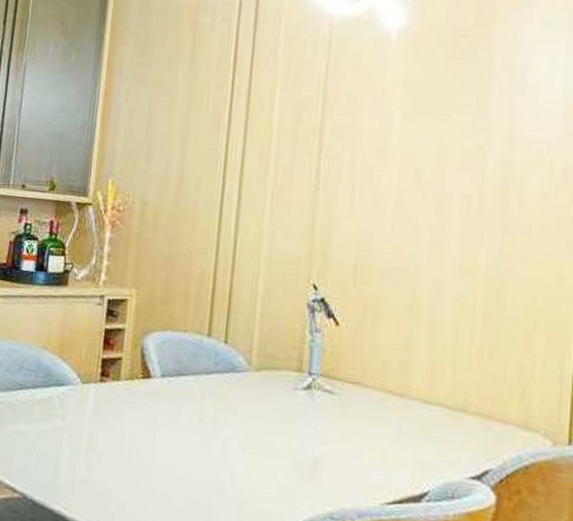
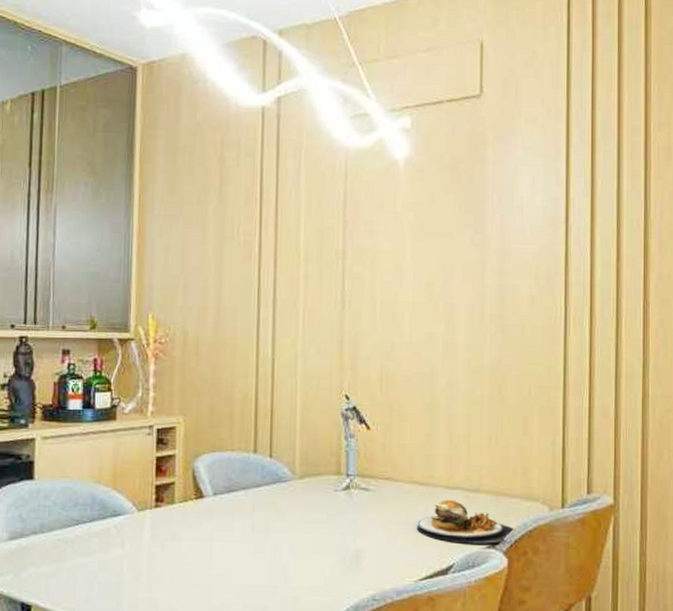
plate: none [386,415,508,476] -> present [417,499,516,544]

